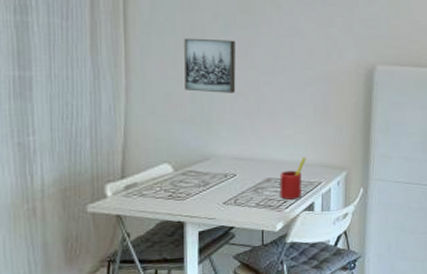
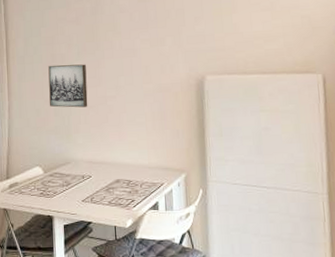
straw: present [279,157,307,200] -> none [127,160,149,199]

